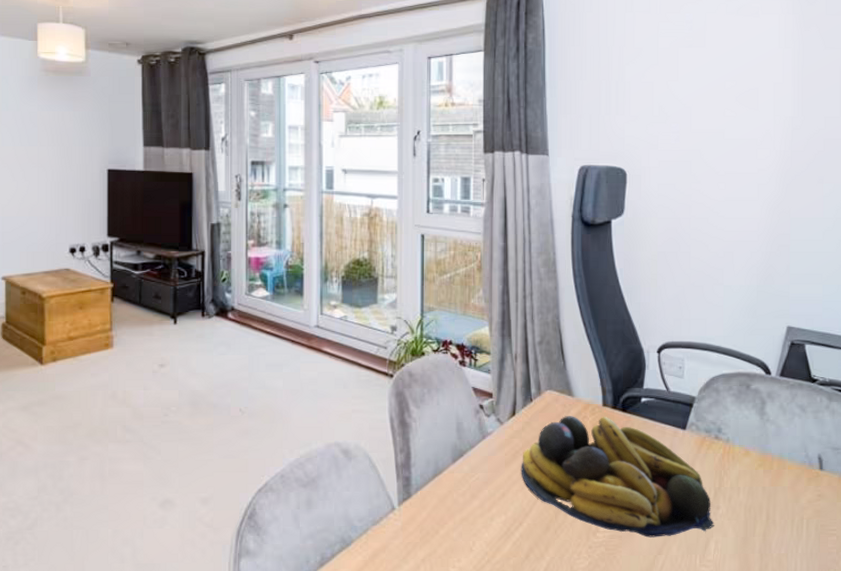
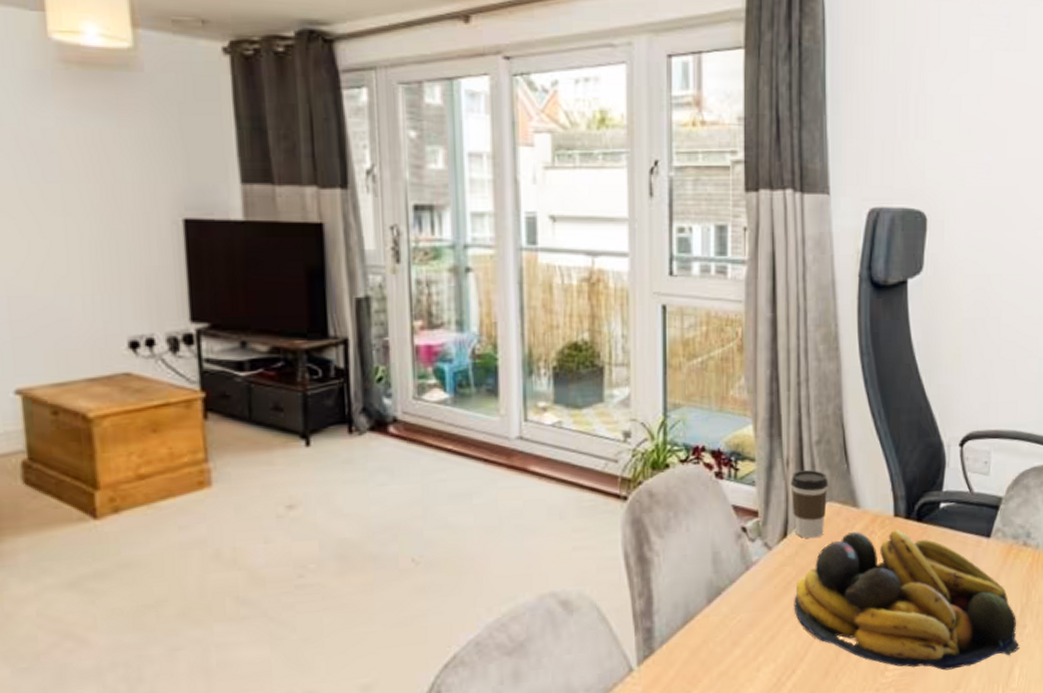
coffee cup: none [518,364,549,418] -> present [790,470,829,539]

